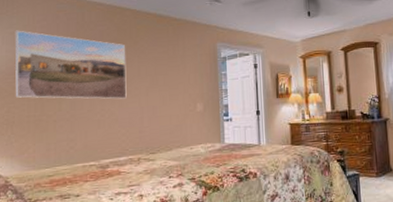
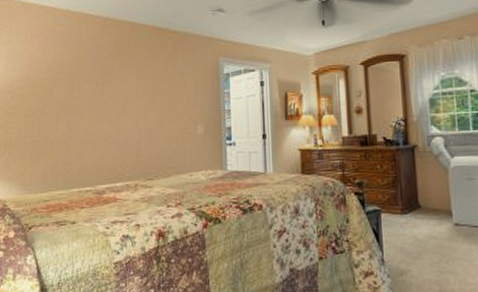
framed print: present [15,30,127,99] -> none [13,46,124,120]

